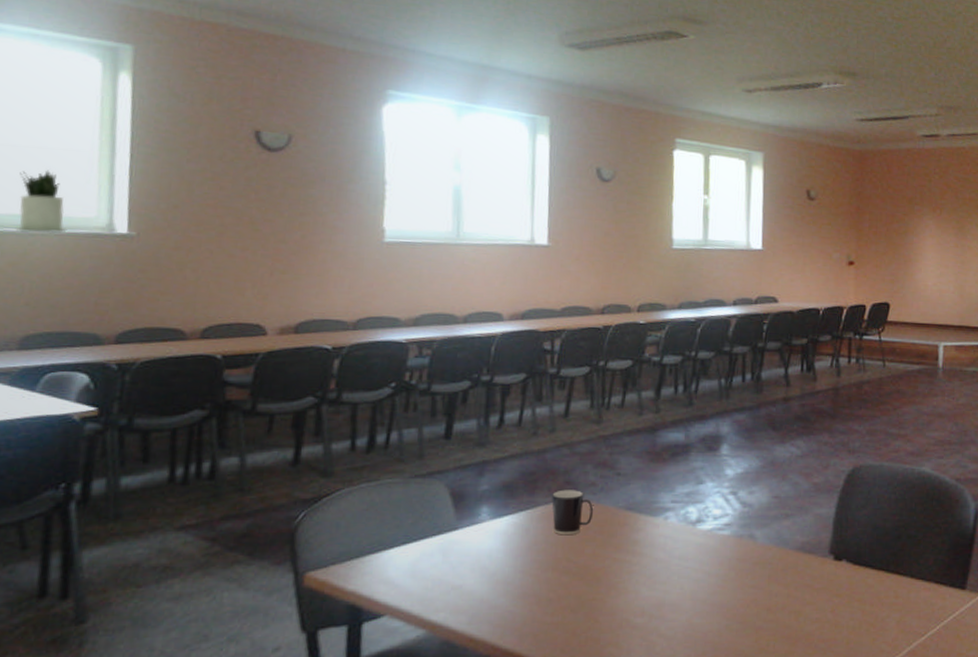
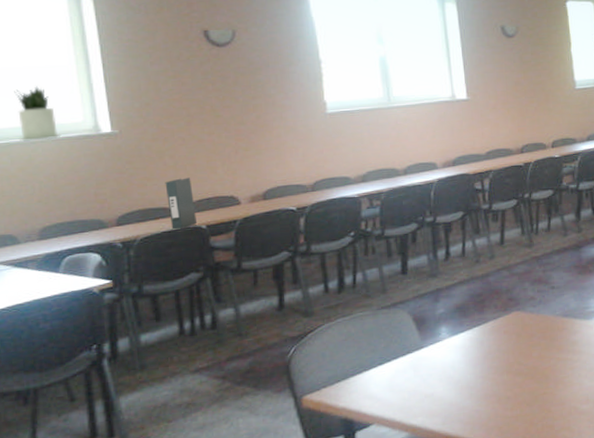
binder: none [180,296,213,358] -> present [165,177,198,231]
mug: present [552,489,594,536] -> none [499,304,536,344]

